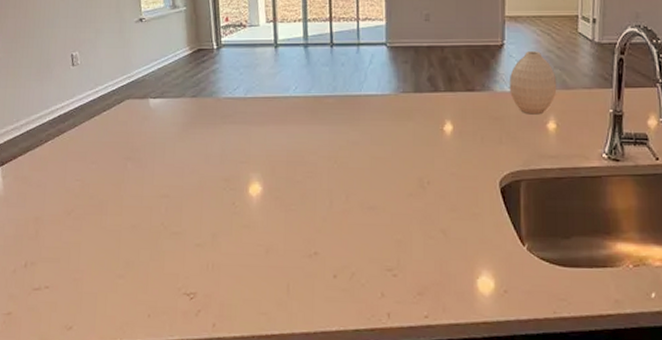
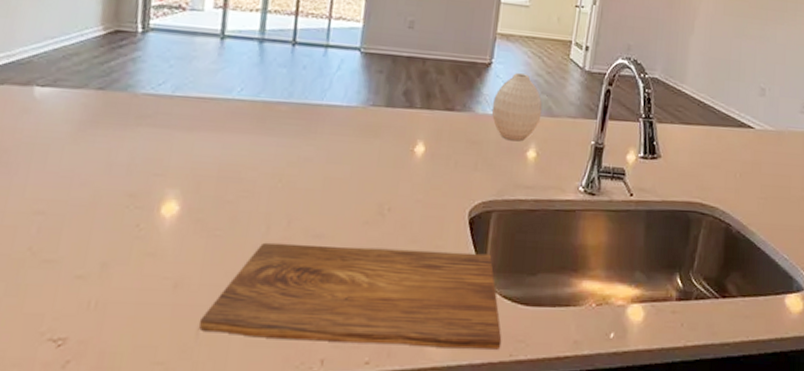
cutting board: none [288,214,545,307] -> present [198,242,502,349]

